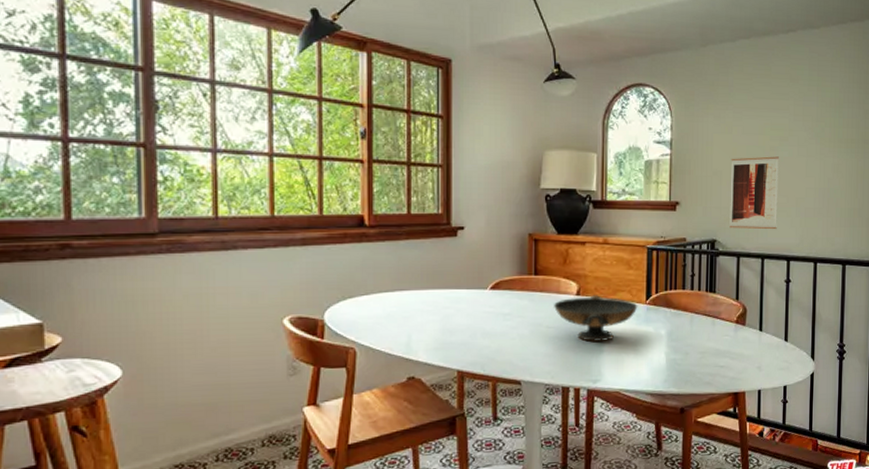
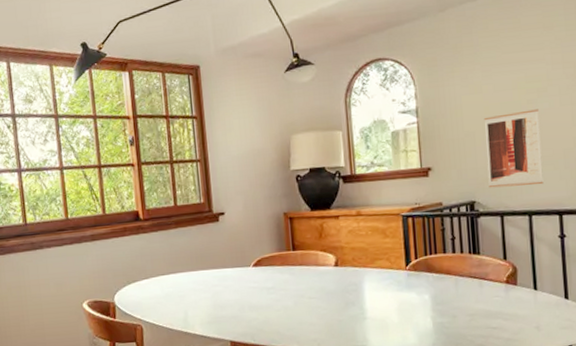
decorative bowl: present [554,295,638,343] -> none [314,265,398,310]

